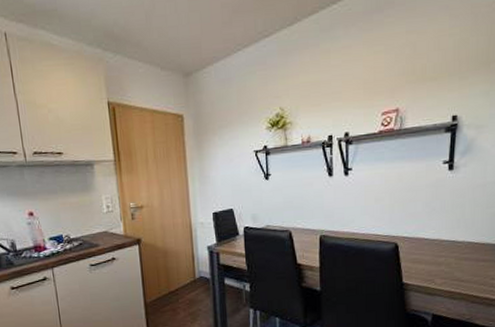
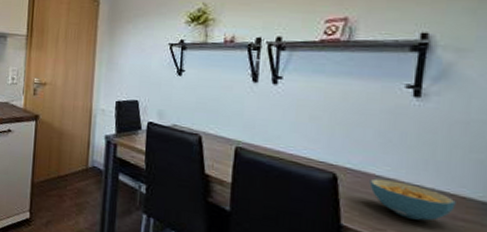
cereal bowl: none [421,240,478,268] -> present [369,178,456,221]

